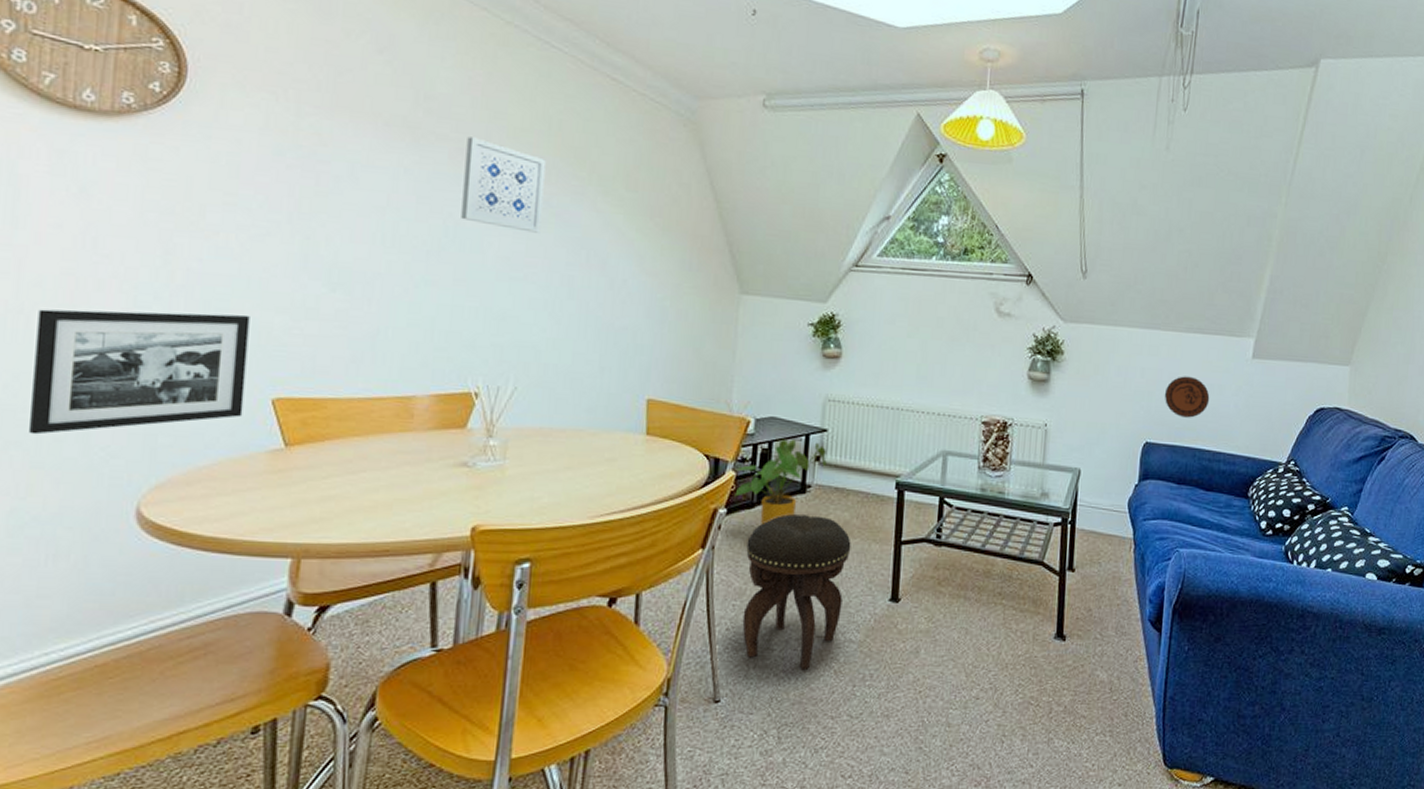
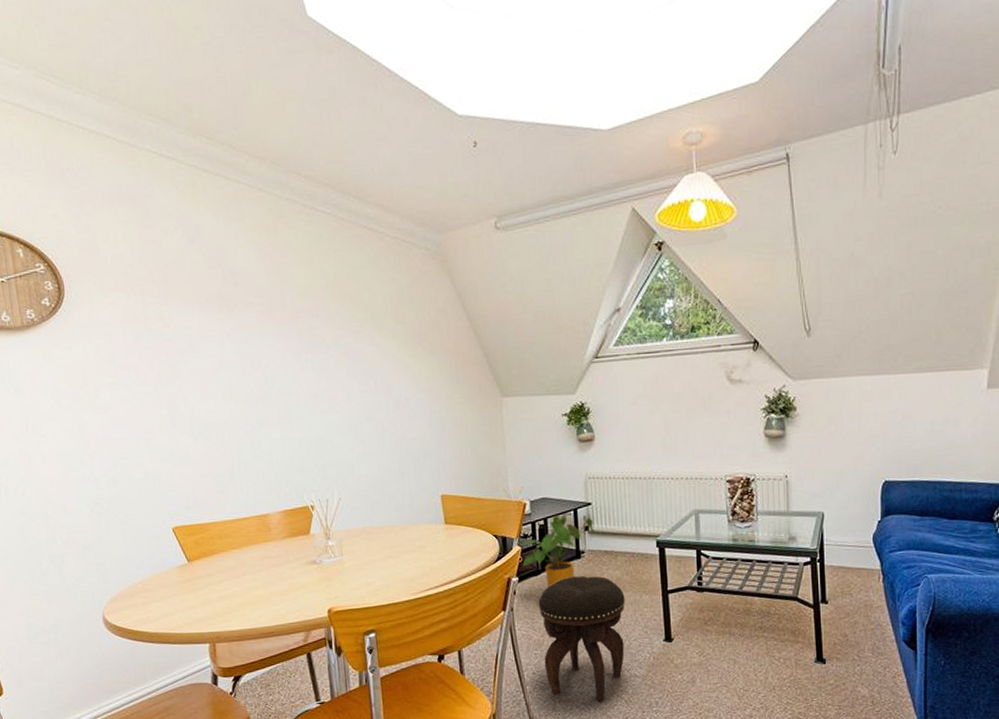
picture frame: present [28,309,250,435] -> none [11,467,156,571]
wall art: present [461,136,546,233] -> none [267,299,336,371]
decorative plate: present [1164,376,1210,418] -> none [899,414,946,454]

